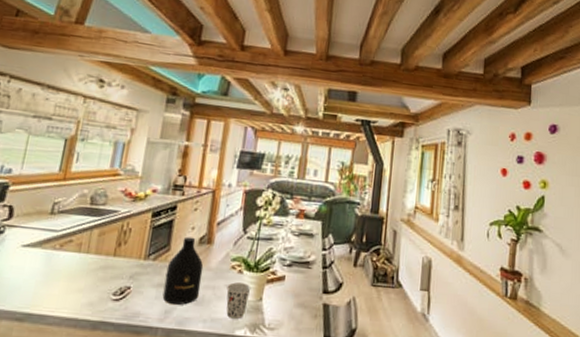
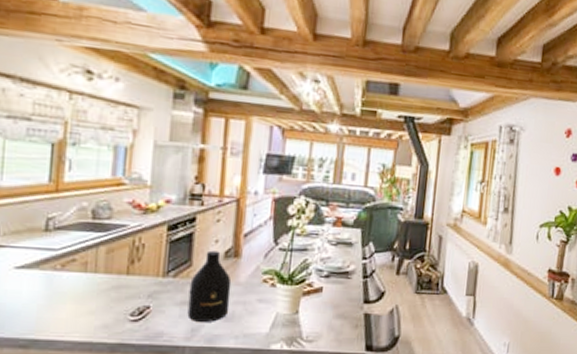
cup: present [226,282,251,320] -> none [259,296,286,334]

